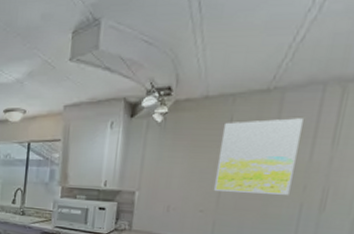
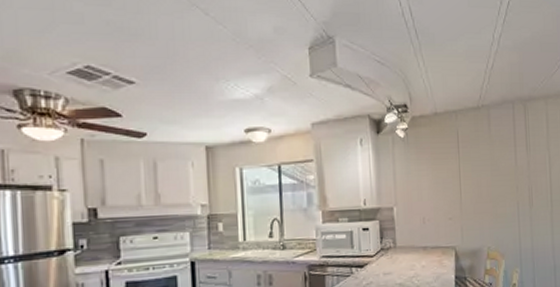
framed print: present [214,118,303,195] -> none [454,131,508,198]

